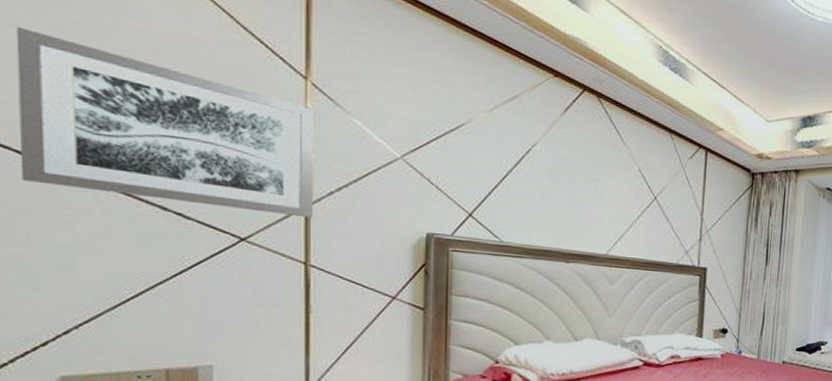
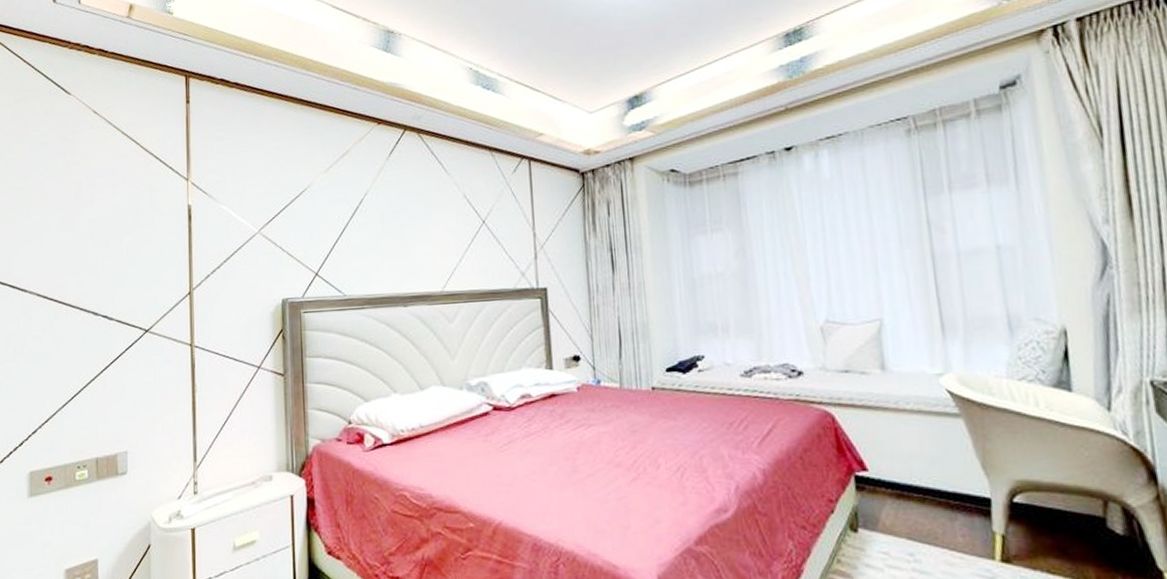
wall art: present [16,26,314,218] -> none [12,189,196,309]

